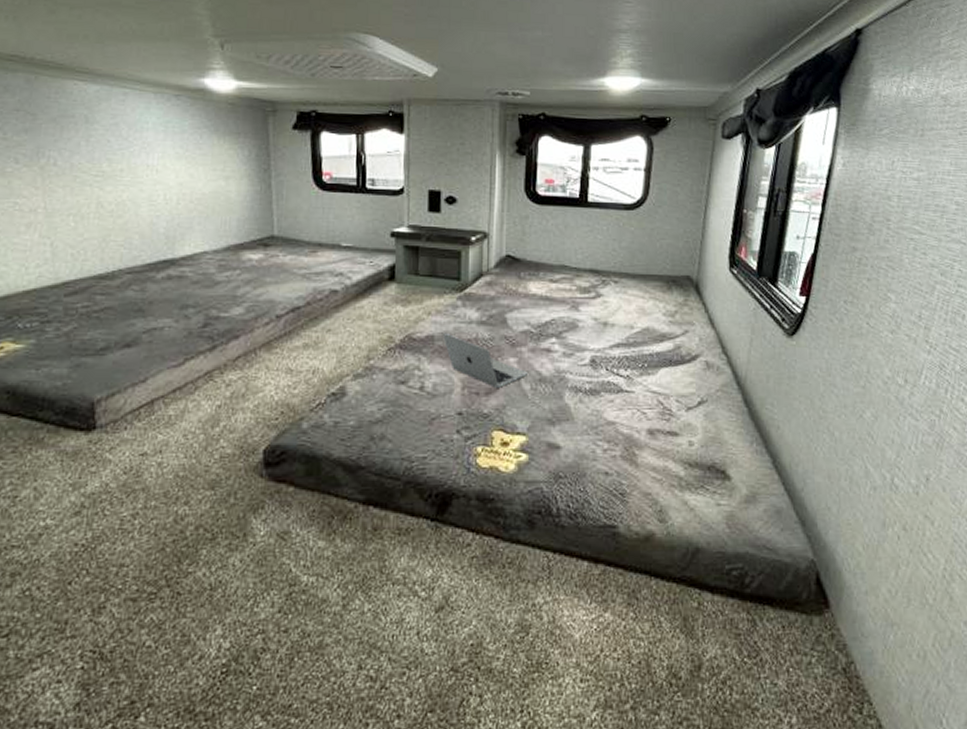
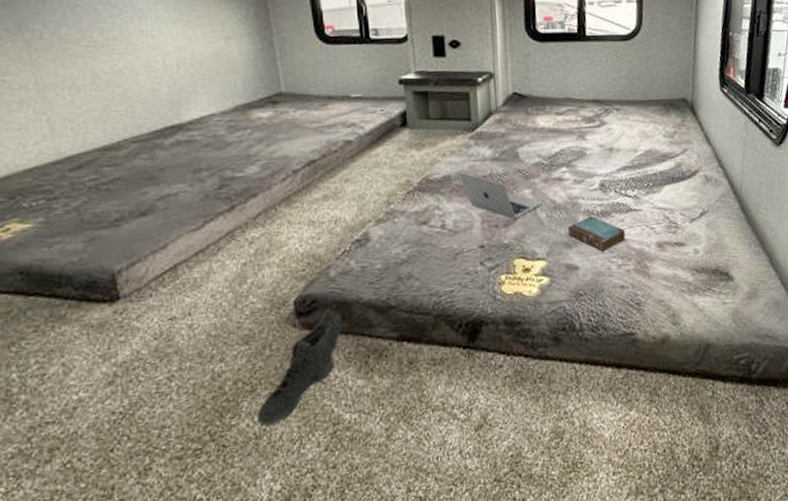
sneaker: none [214,463,310,578] -> present [256,309,343,426]
book: none [552,392,615,434] -> present [567,215,626,253]

